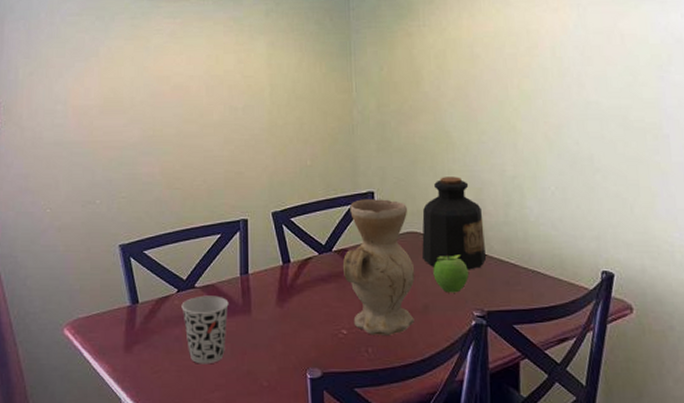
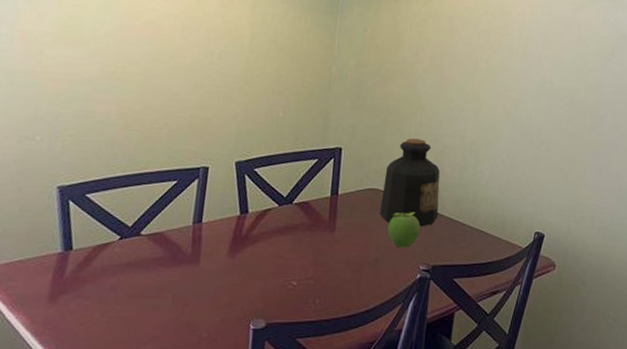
cup: present [181,295,229,364] -> none [122,243,177,316]
vase: present [342,199,415,335] -> none [300,154,372,287]

